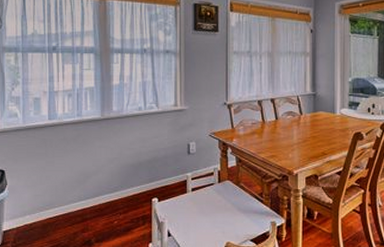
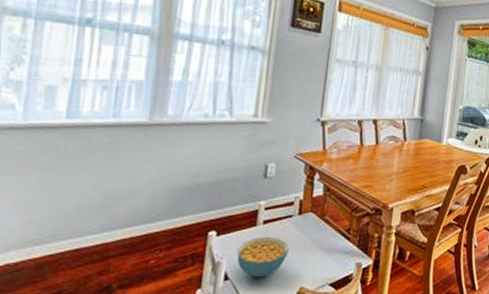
cereal bowl: none [175,201,214,234] -> present [237,236,289,278]

